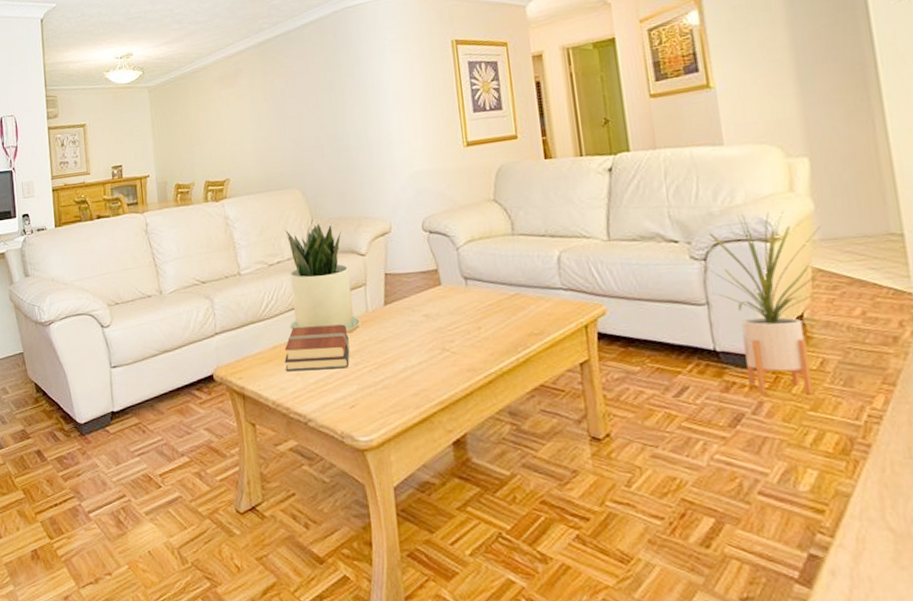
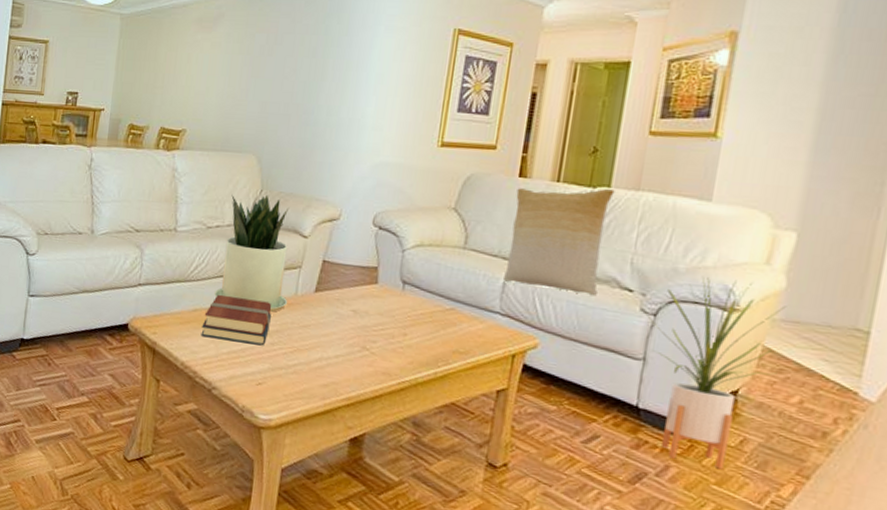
pillow: none [546,153,646,258] -> present [502,188,615,296]

